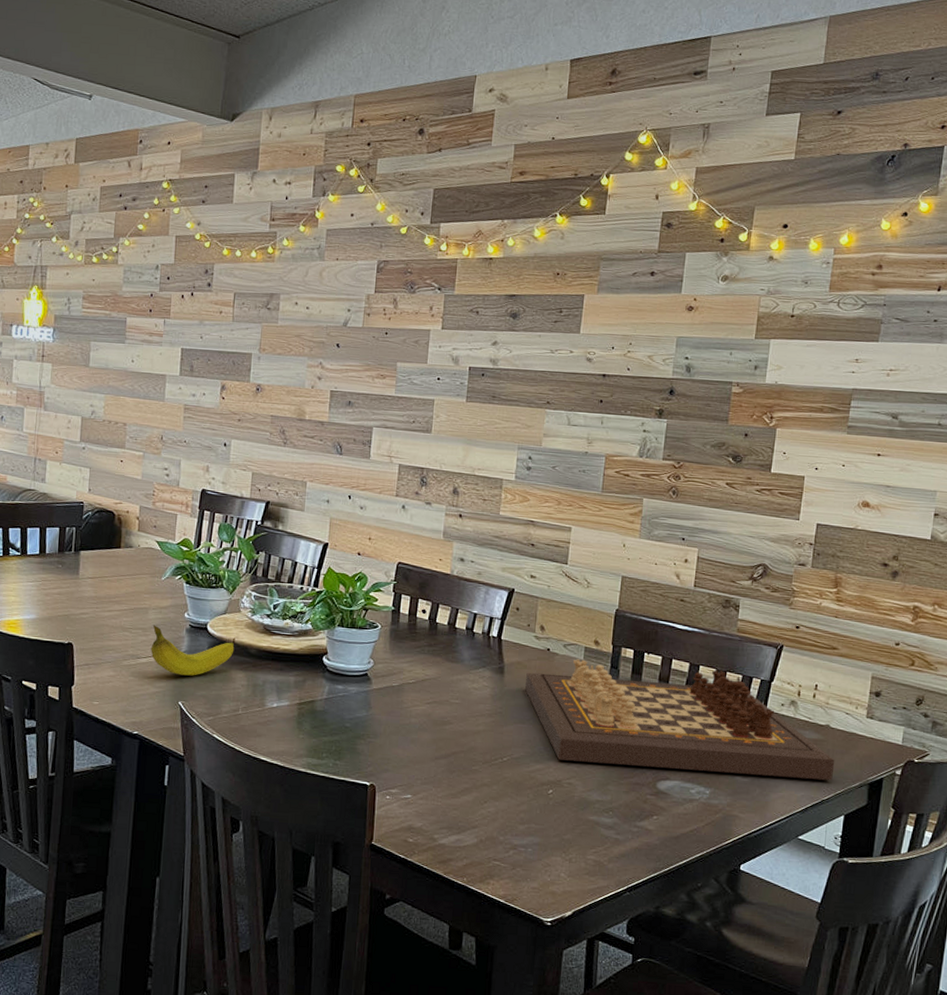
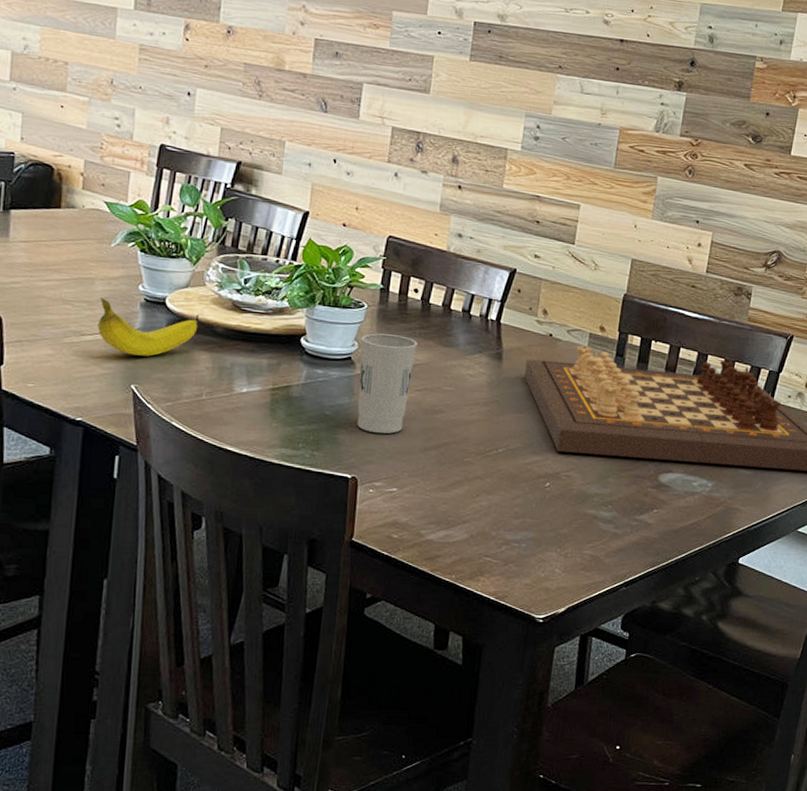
cup: none [374,651,427,744] -> present [357,333,418,434]

